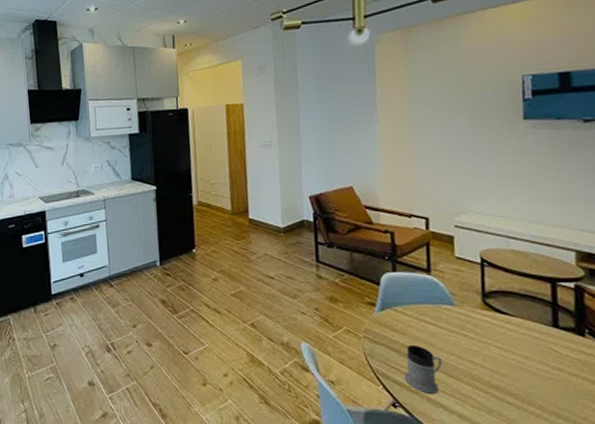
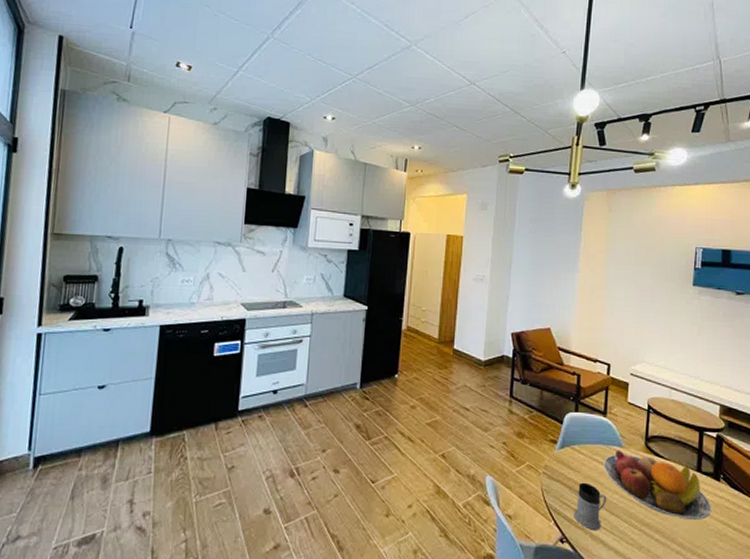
fruit bowl: none [433,308,578,380] -> present [604,450,712,520]

